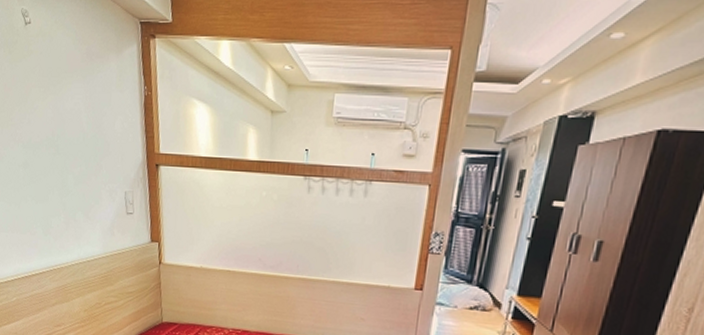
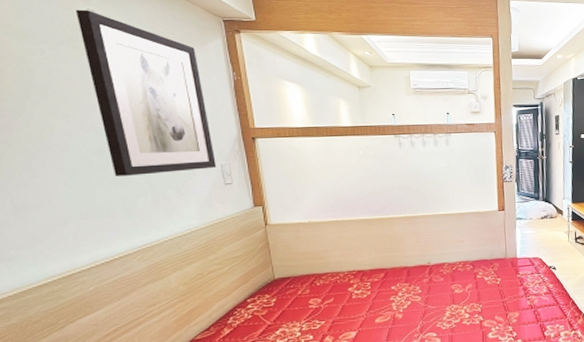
wall art: none [12,9,121,195] -> present [75,9,217,176]

